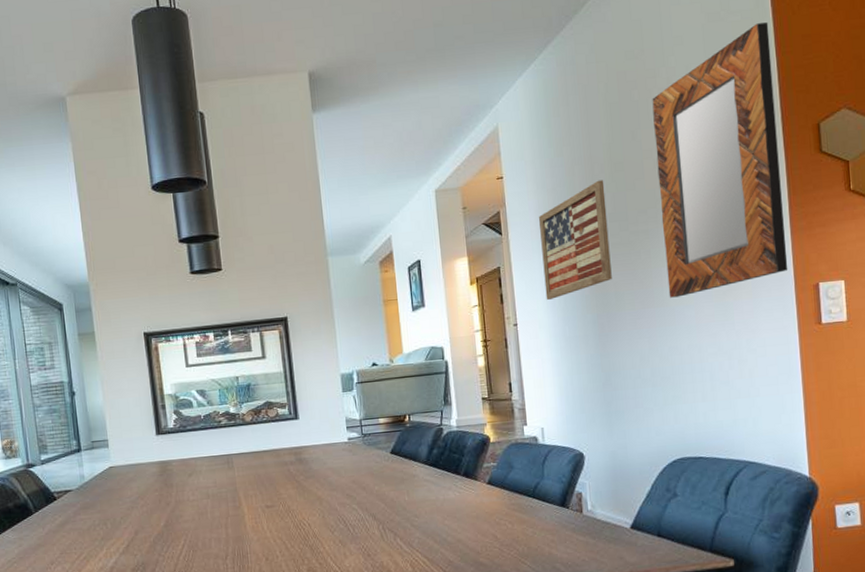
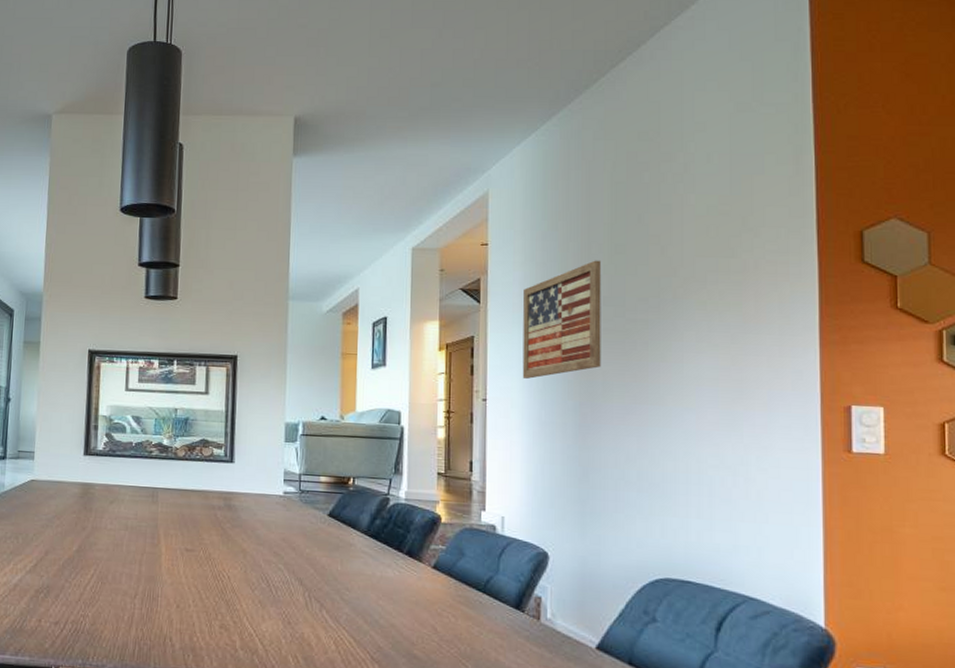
home mirror: present [652,22,788,298] -> none [665,118,814,398]

